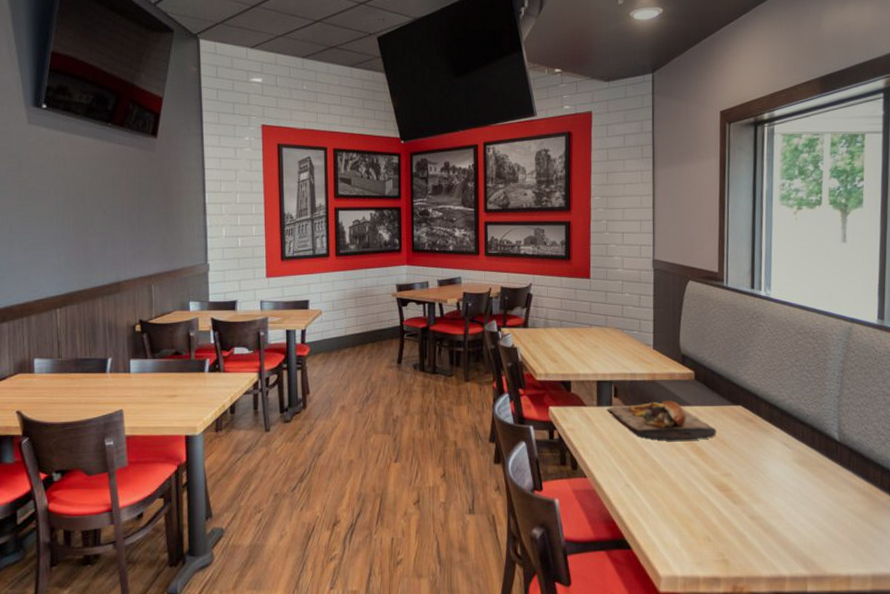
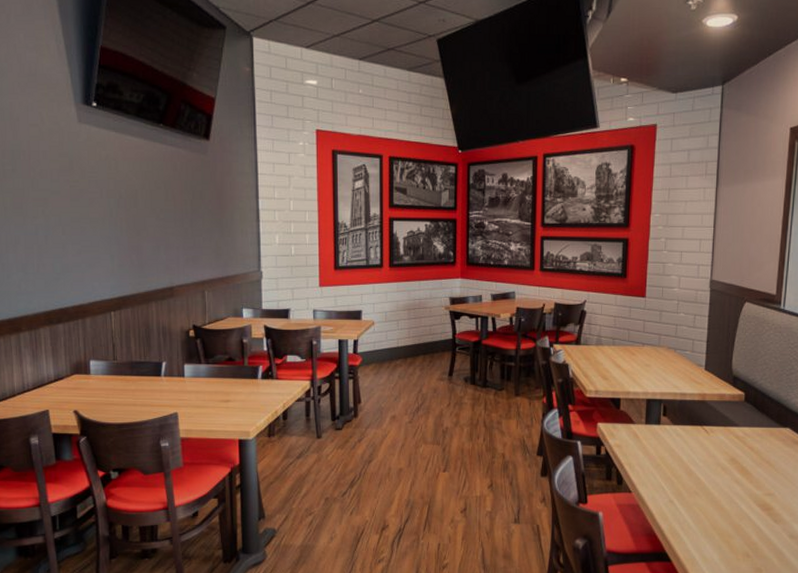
food tray: present [607,400,716,441] -> none [655,420,763,460]

